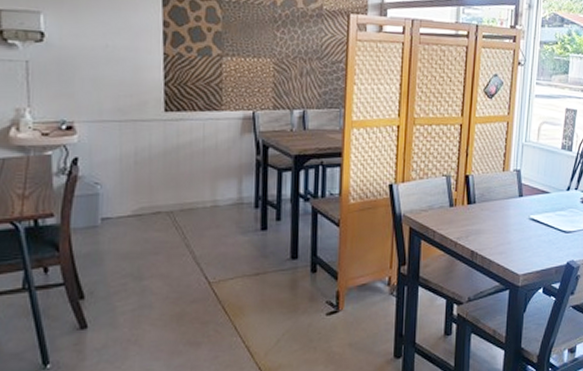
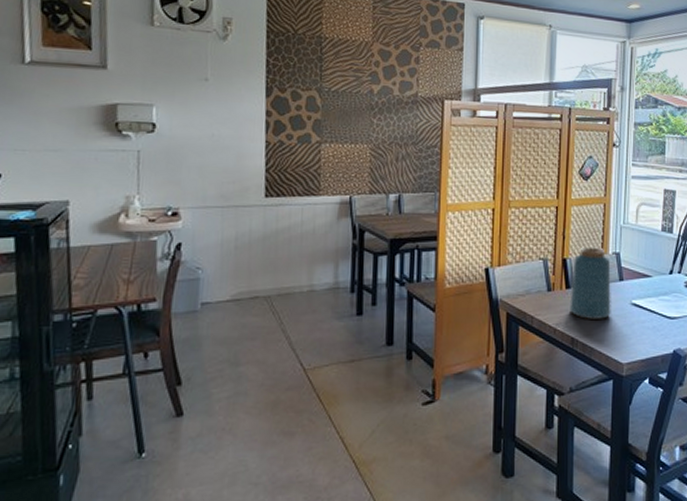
vase: none [470,164,511,233] -> present [570,247,611,319]

